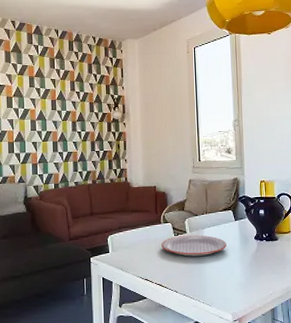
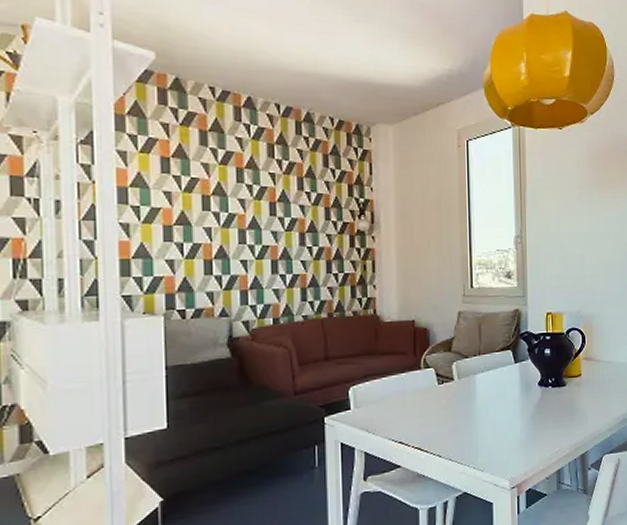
plate: present [161,235,227,257] -> none [421,382,504,410]

